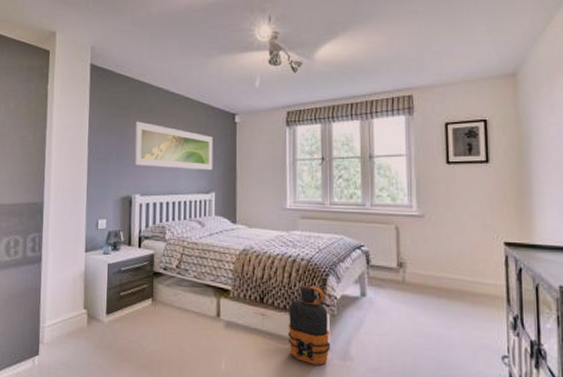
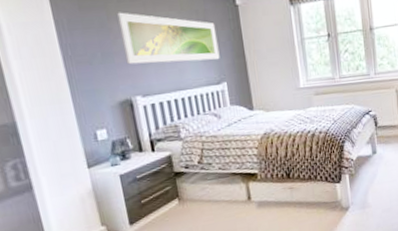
water bottle: present [288,285,331,365] -> none [313,153,352,219]

